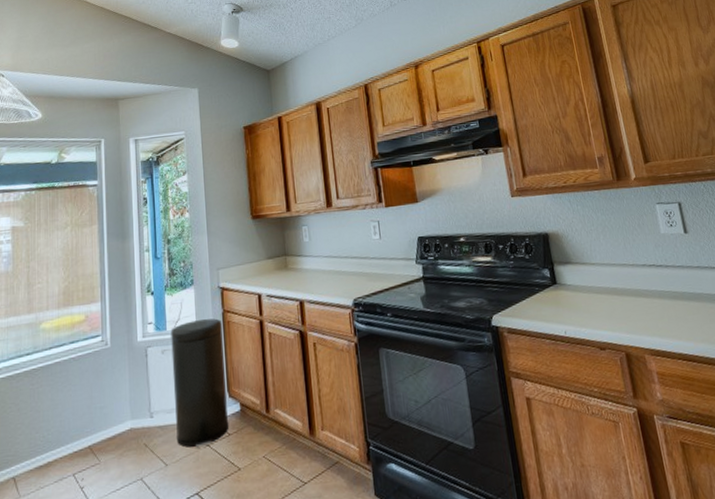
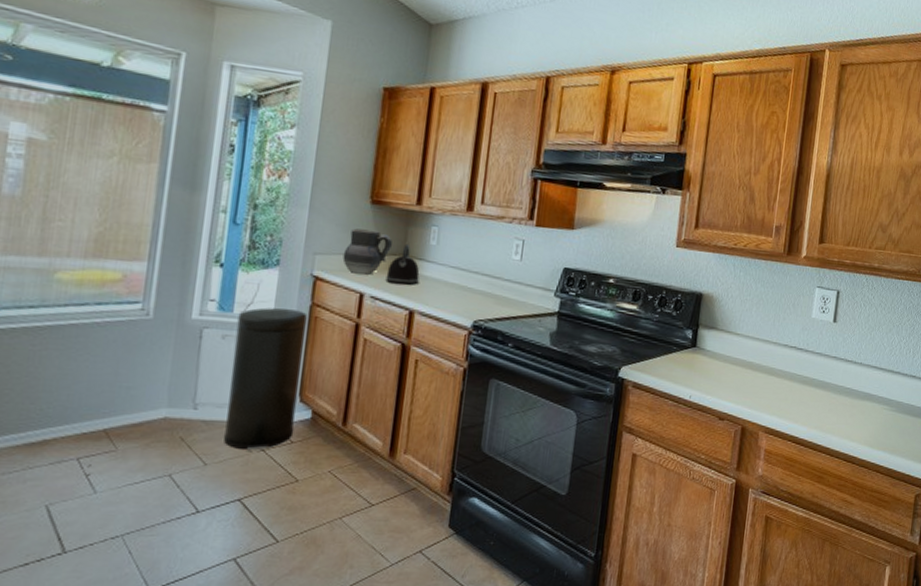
ceramic jug: none [239,240,276,279] -> present [342,228,393,275]
kettle: none [275,245,302,281] -> present [385,243,420,285]

